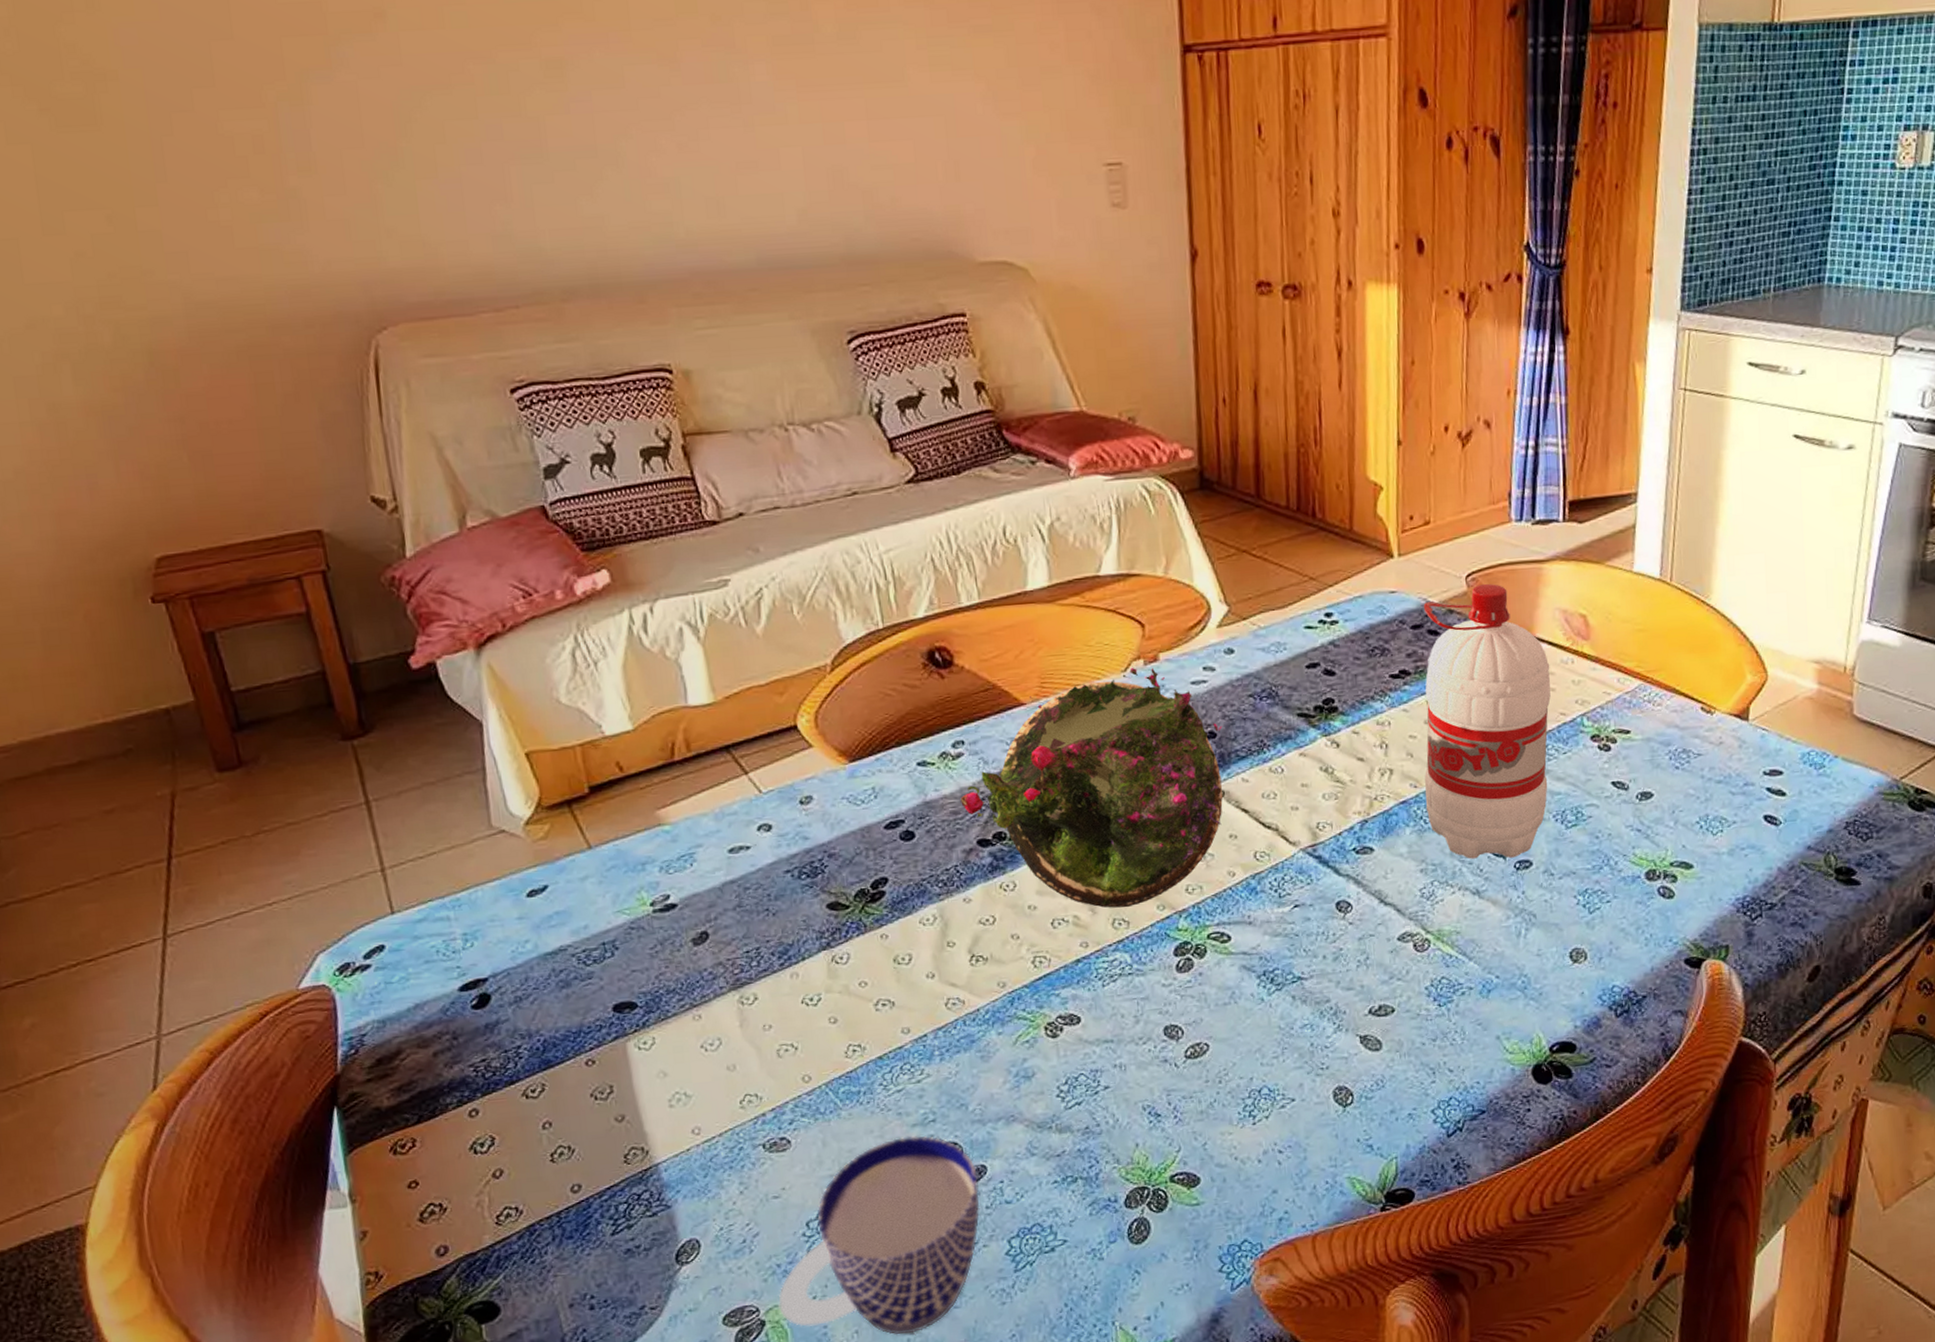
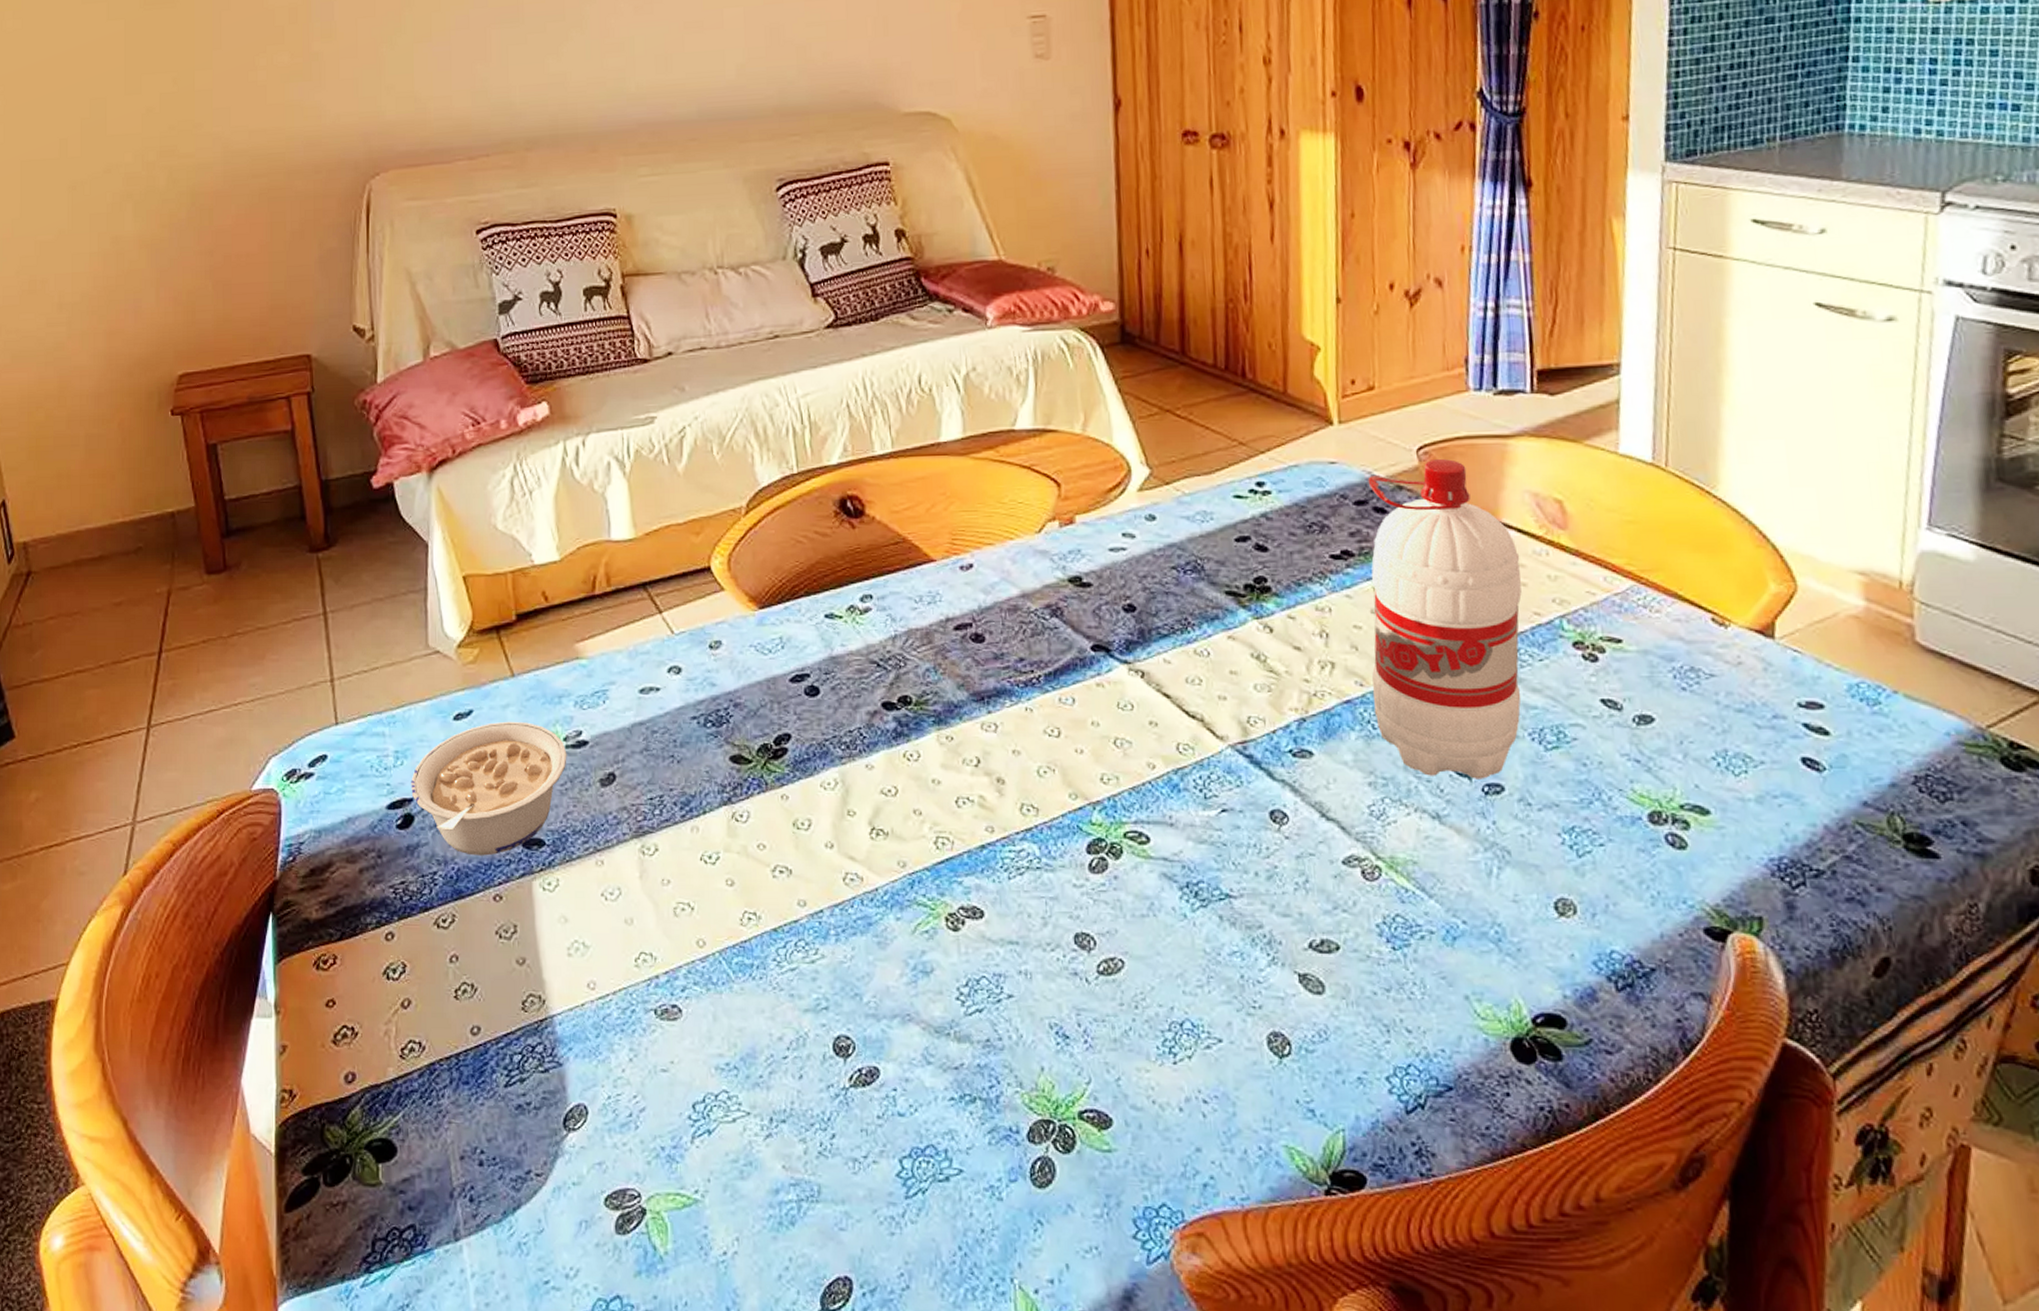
legume: none [484,892,656,1026] -> present [411,721,567,856]
cup: present [778,1135,980,1335] -> none [660,1022,871,1252]
flower pot: present [960,659,1225,908] -> none [866,519,1144,791]

